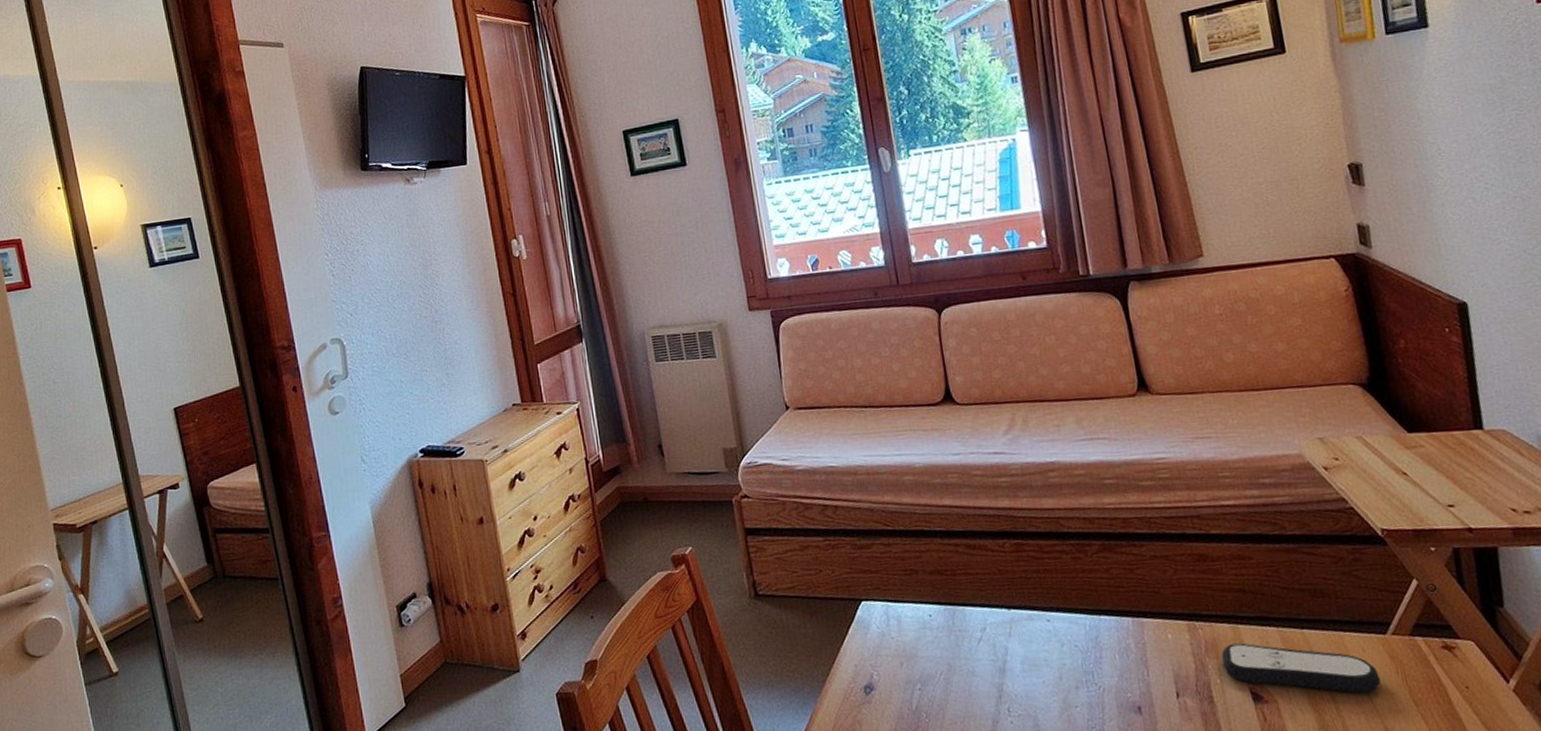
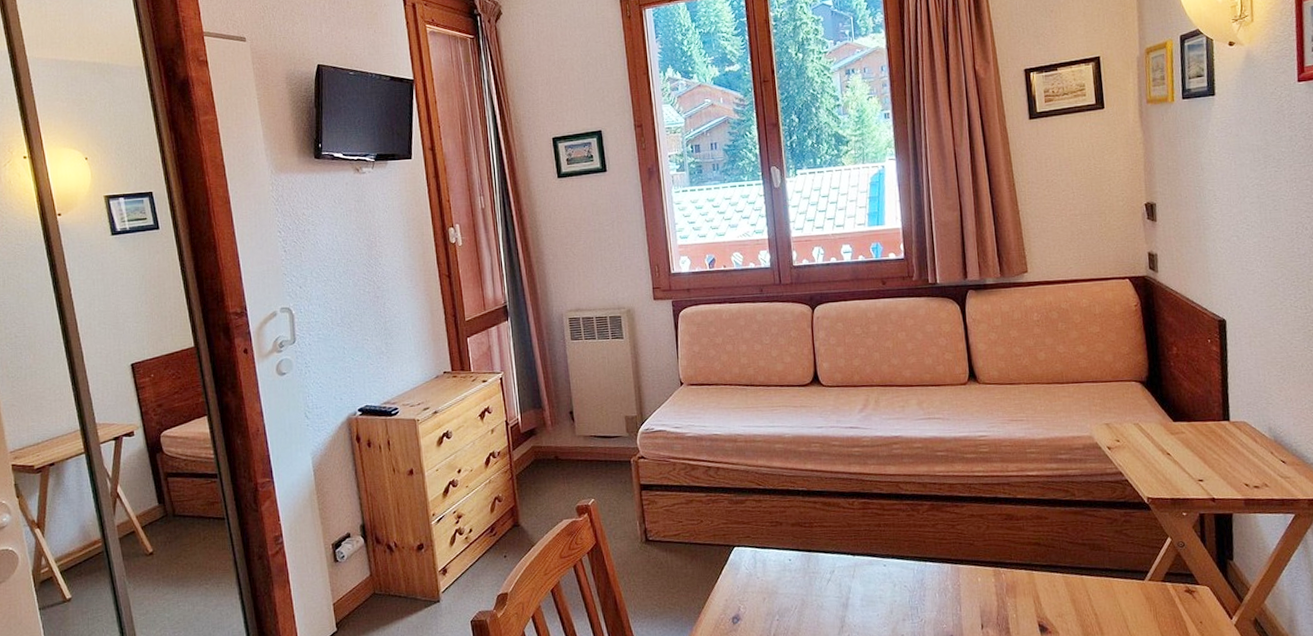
remote control: present [1221,642,1381,693] -> none [1018,585,1137,626]

